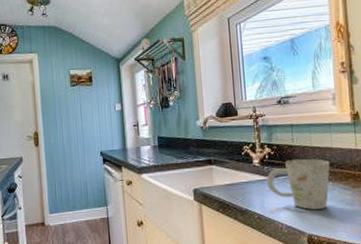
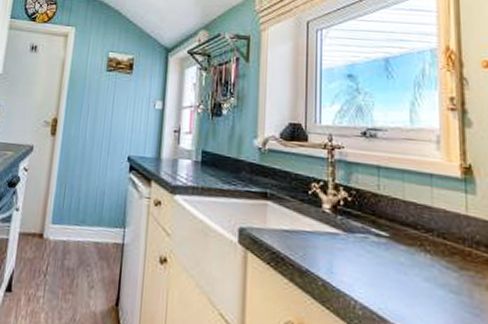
mug: present [266,158,330,210] -> none [338,212,429,292]

